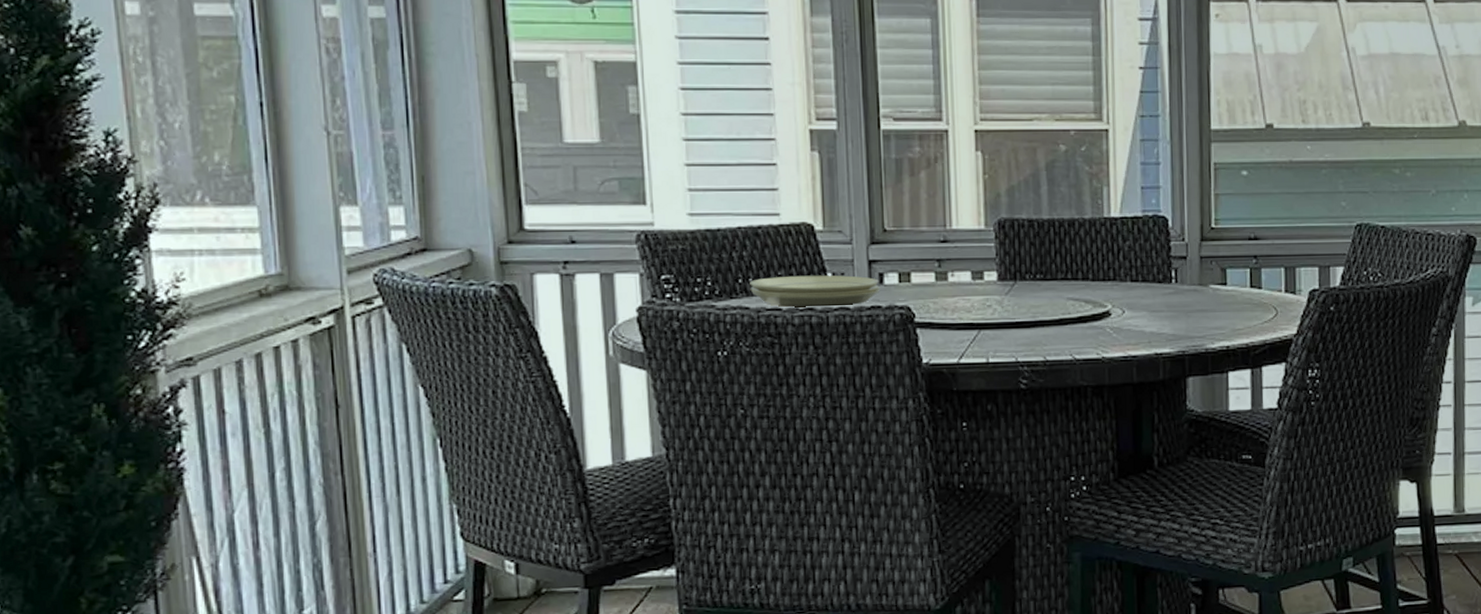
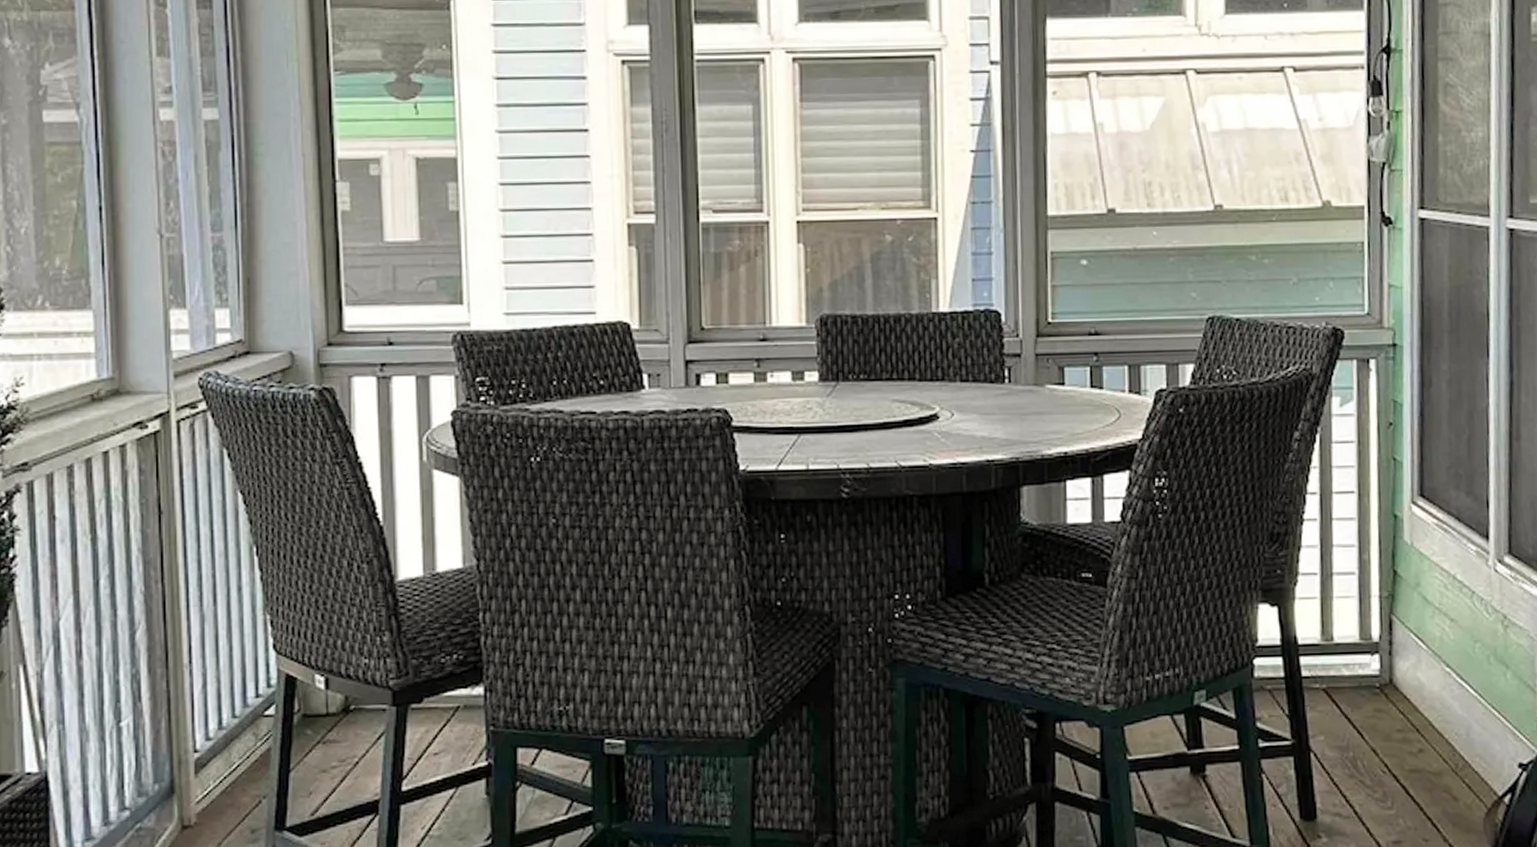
plate: present [750,275,881,307] -> none [564,376,697,411]

